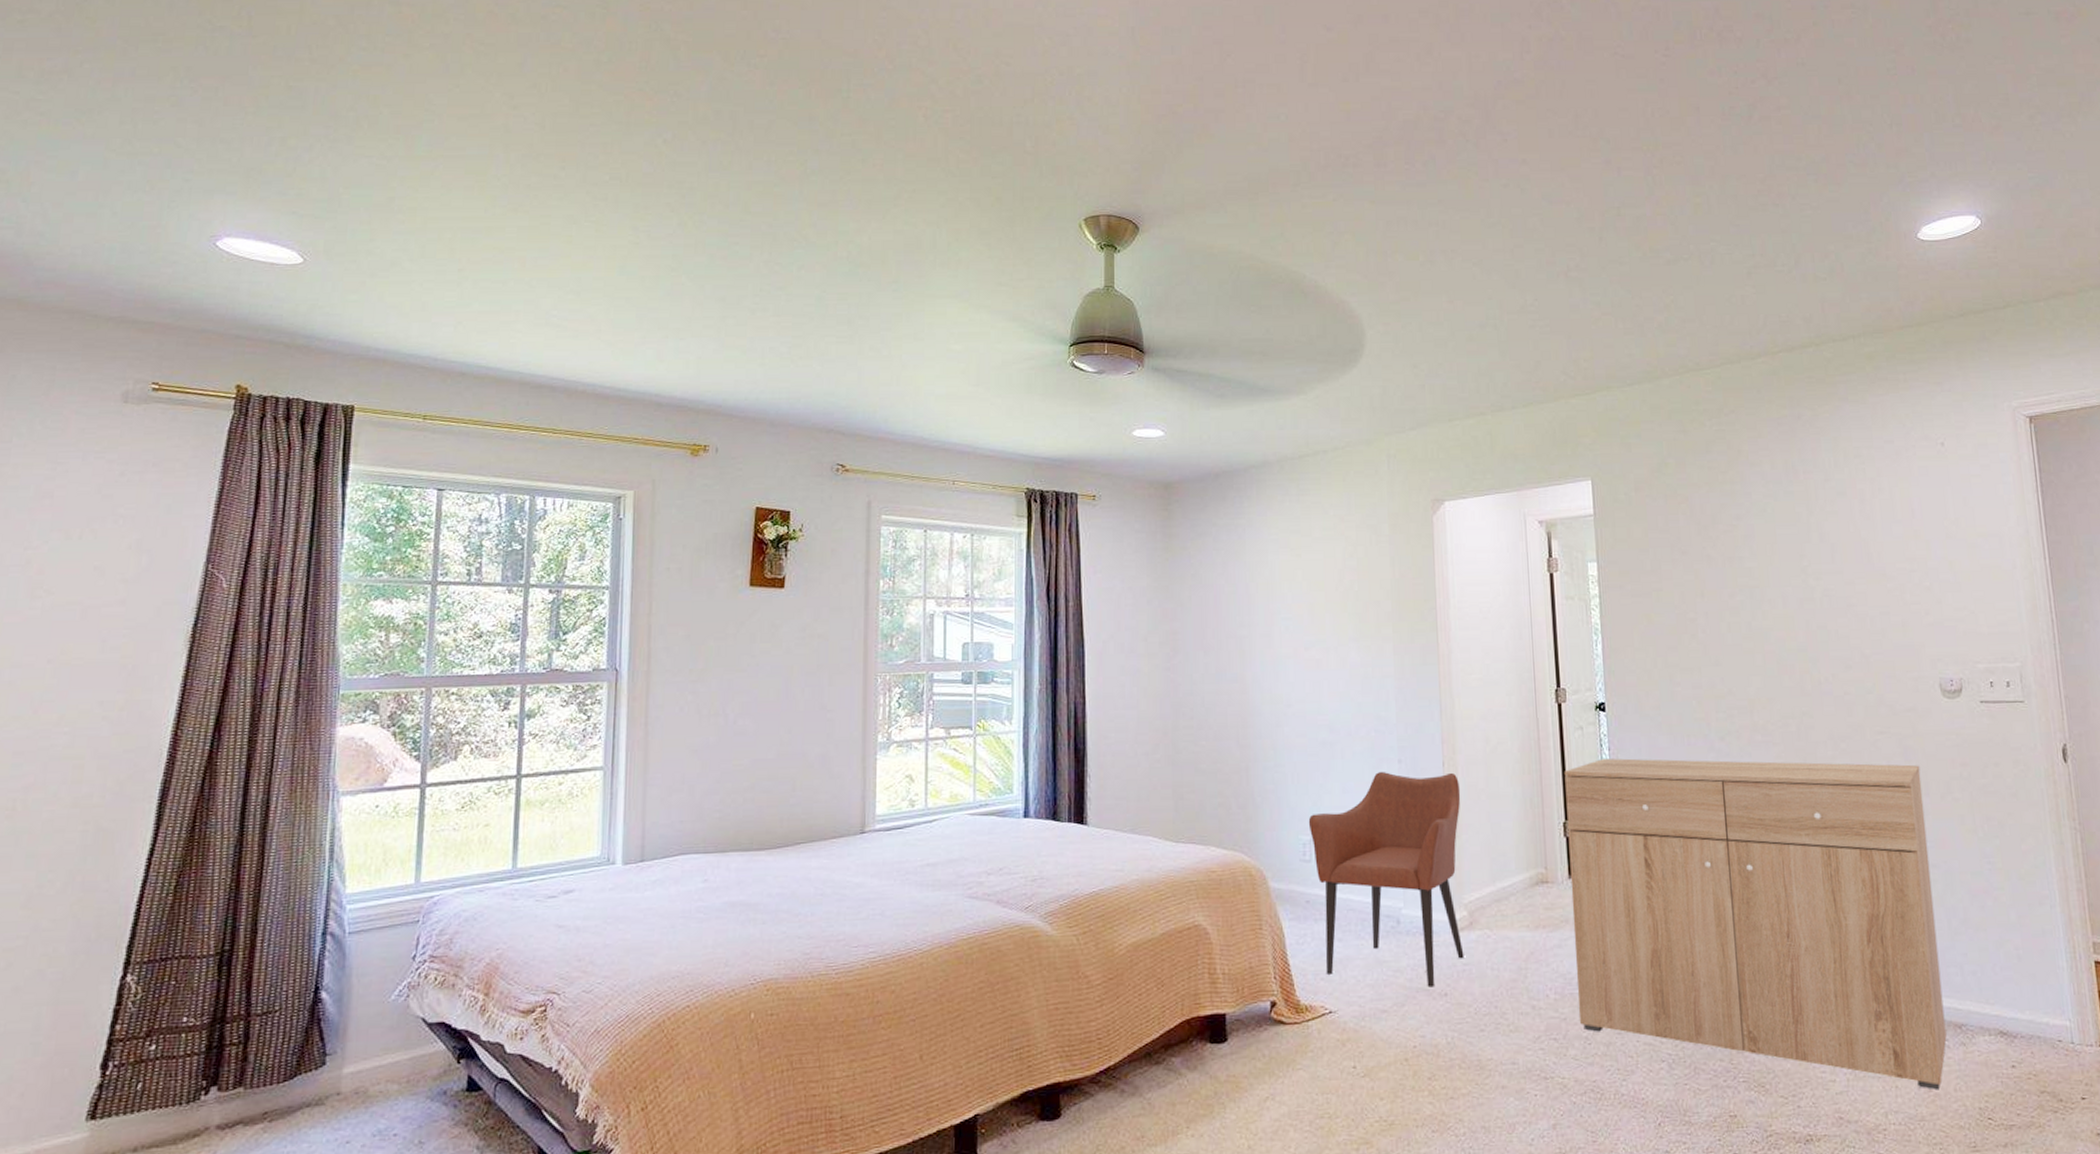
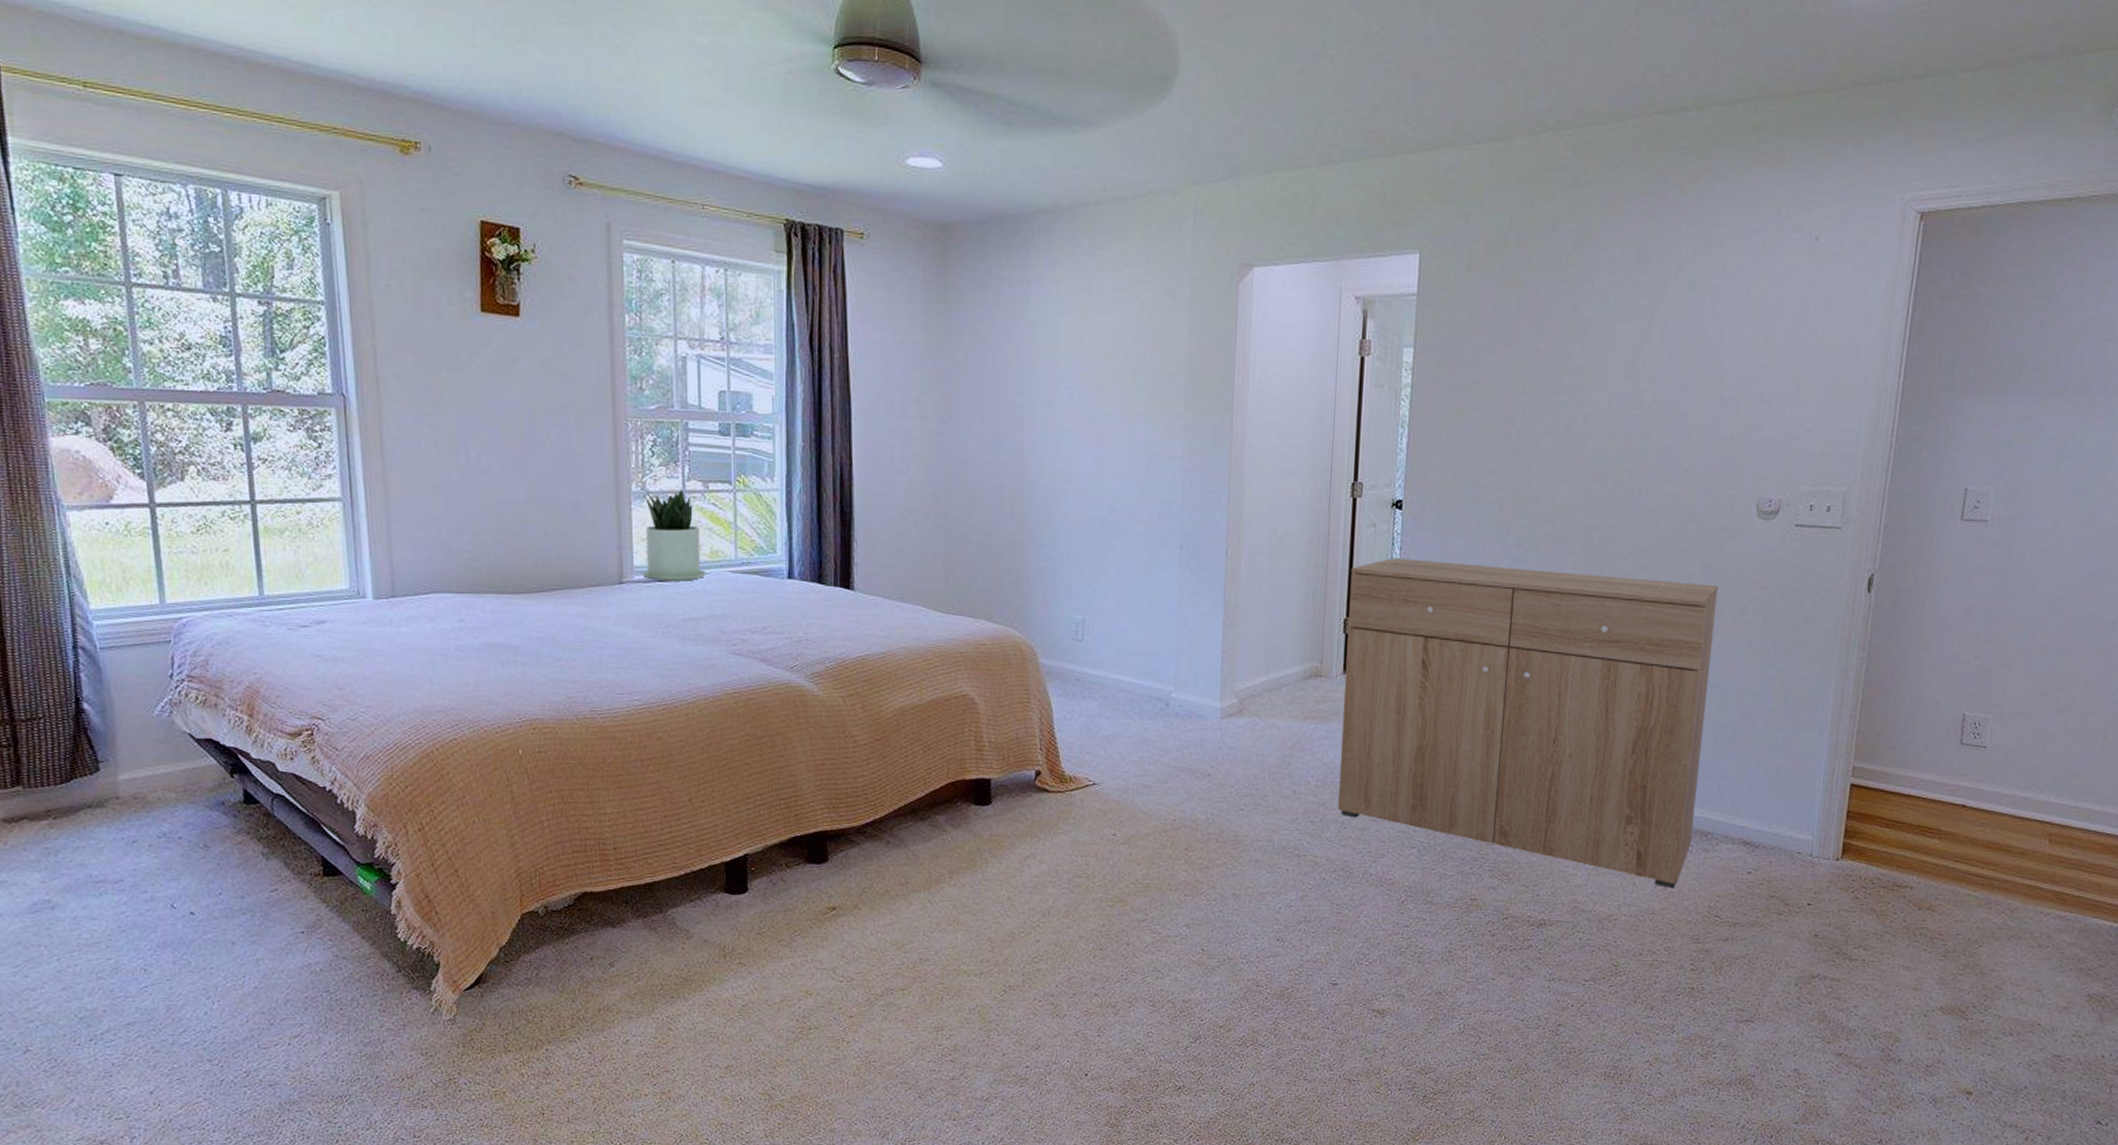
planter: none [883,738,946,828] -> present [642,490,707,581]
armchair: present [1308,772,1464,988] -> none [1082,557,1242,768]

